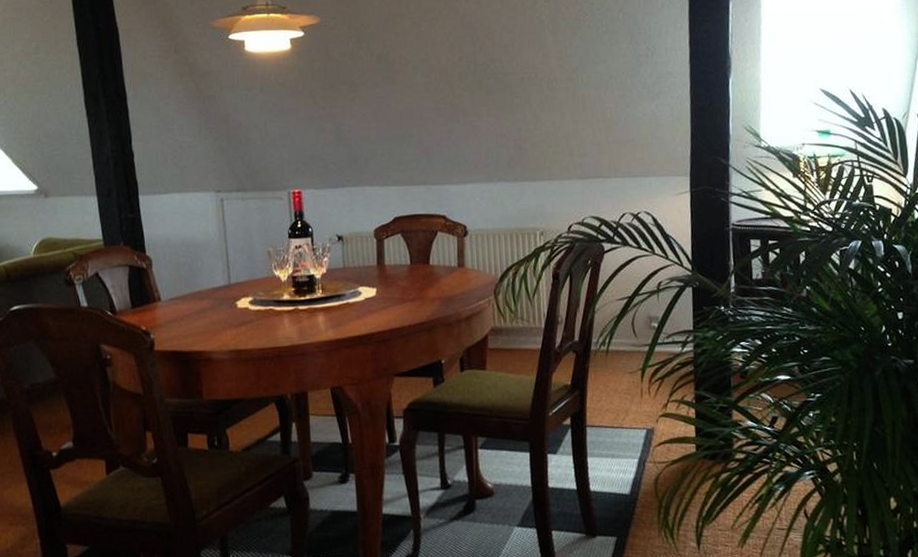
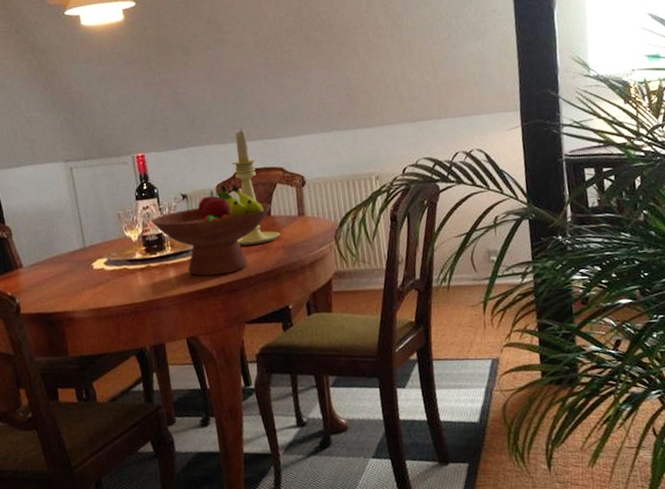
fruit bowl: none [303,229,431,323] -> present [151,185,272,276]
candle holder: none [392,172,437,294] -> present [231,129,280,246]

